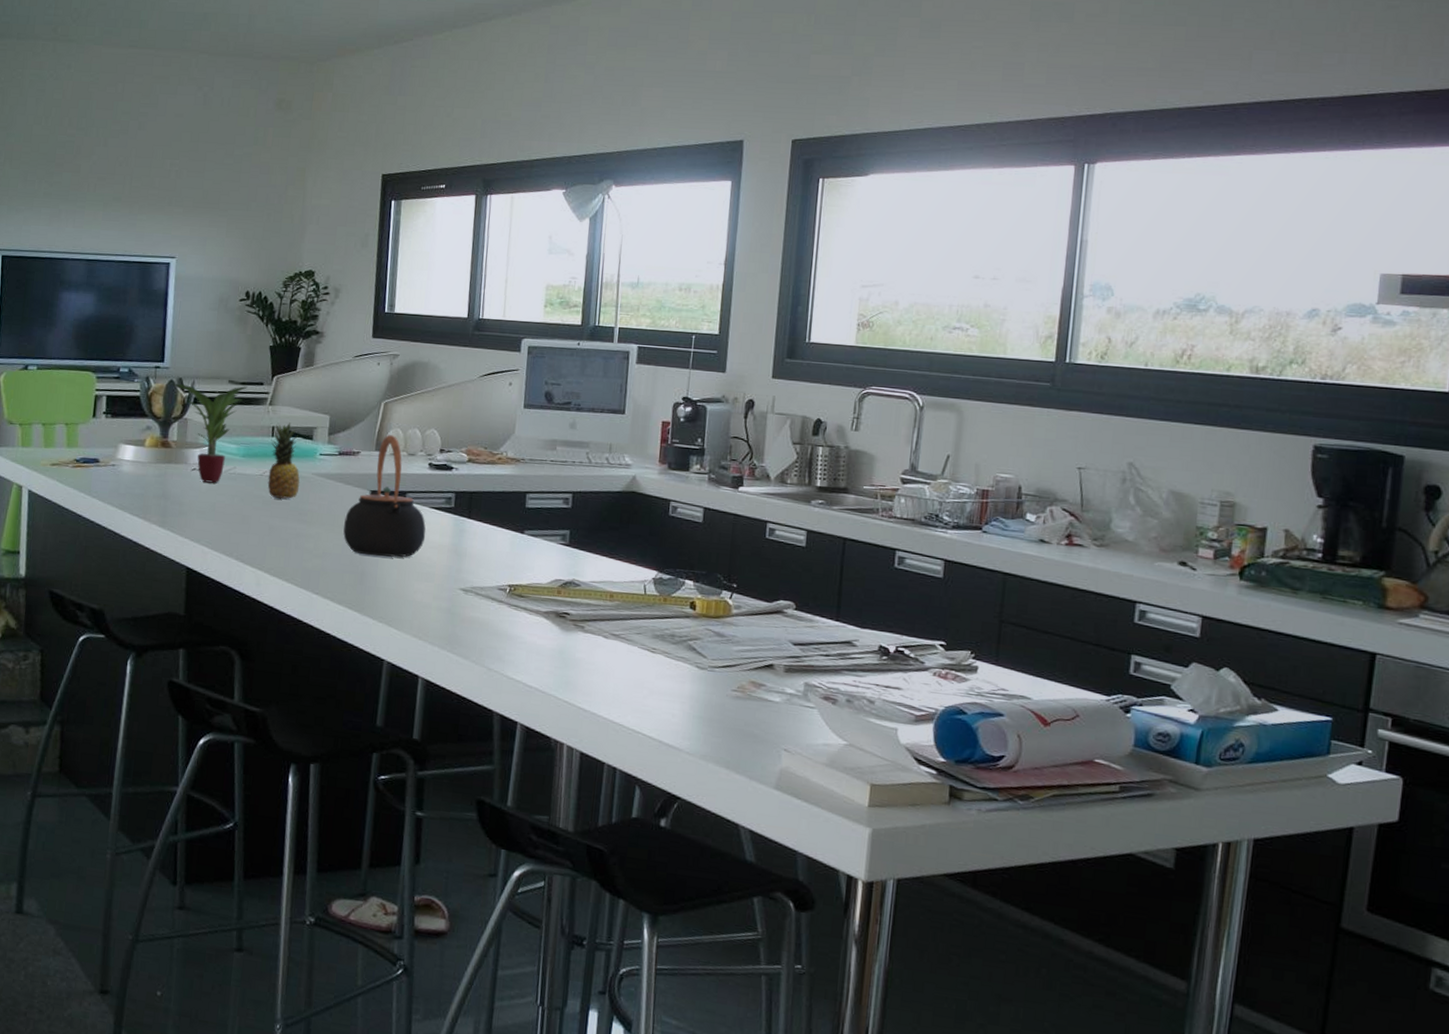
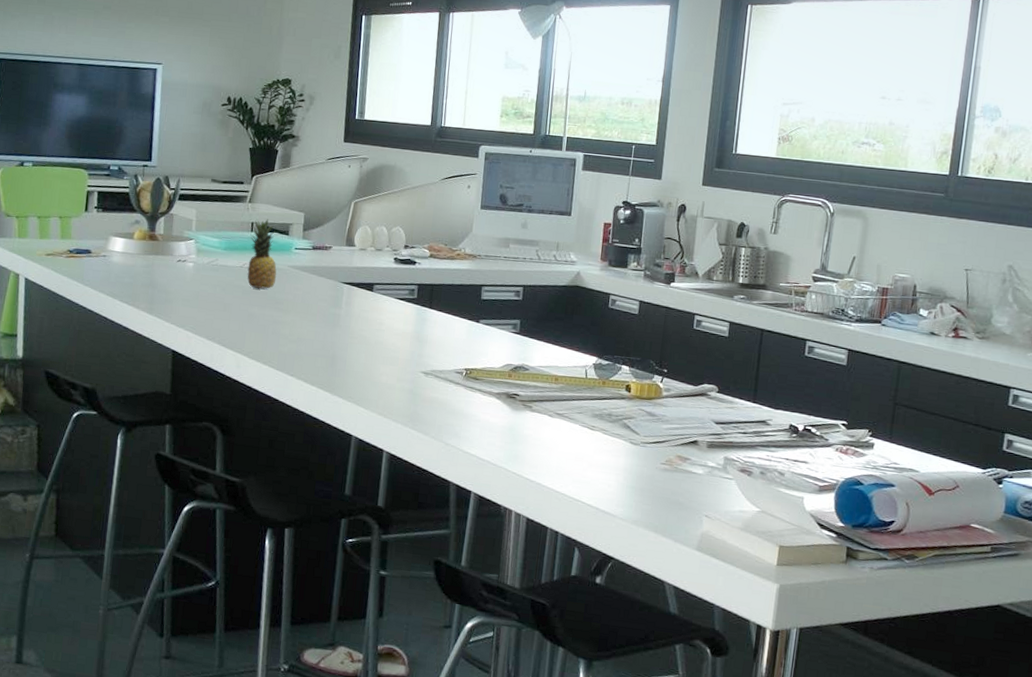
potted plant: present [172,384,247,483] -> none [159,181,229,274]
teapot: present [343,435,426,558] -> none [316,231,391,343]

